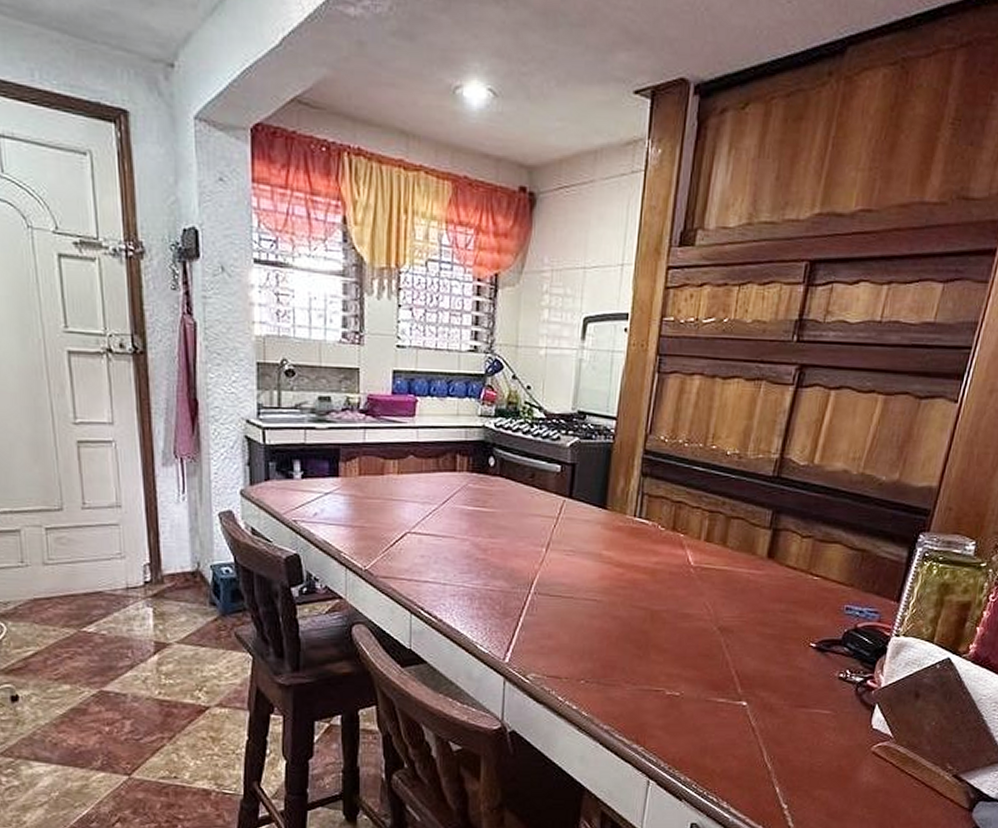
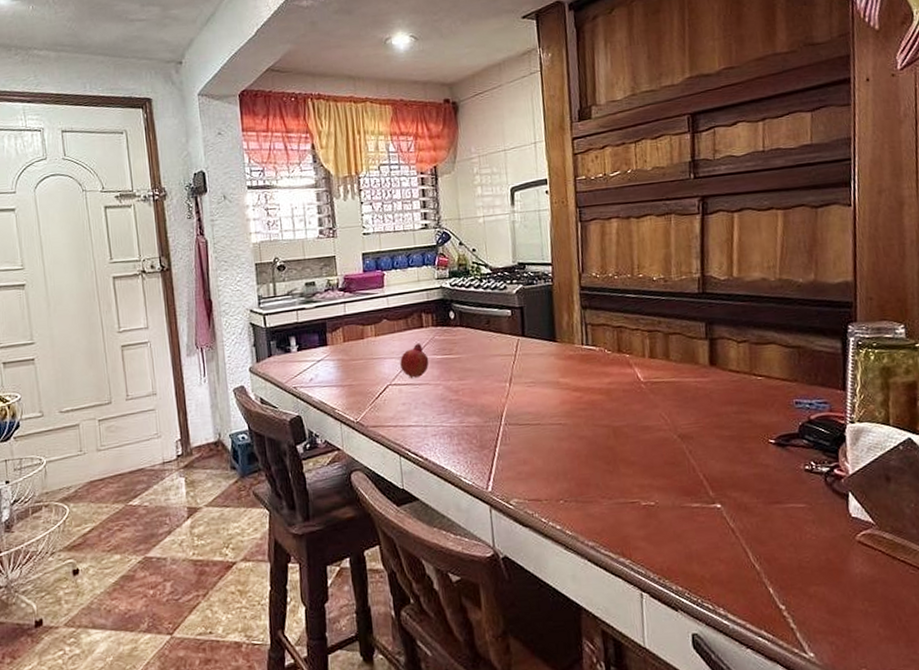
fruit: none [424,488,458,528] -> present [400,343,429,378]

